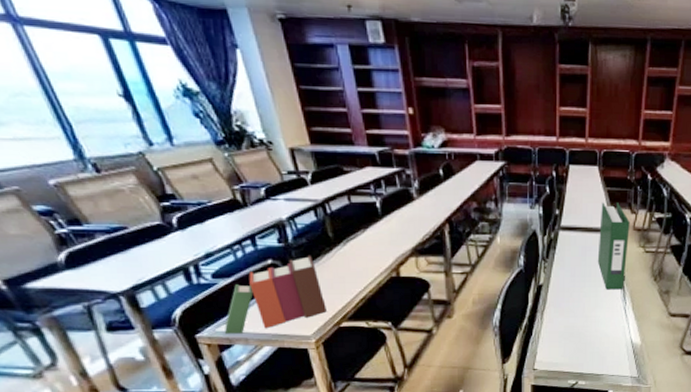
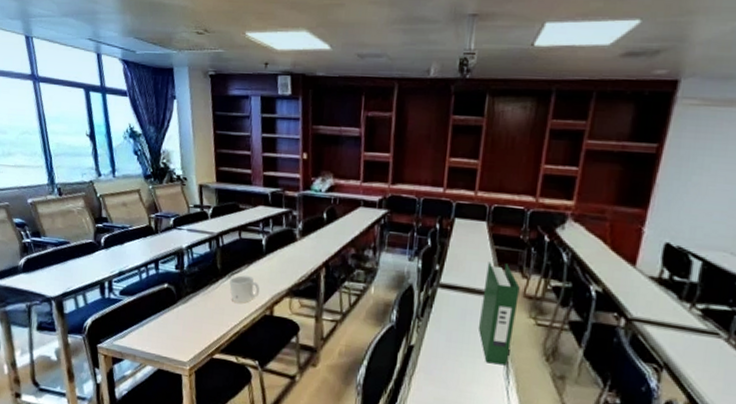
books: present [224,255,327,334] -> none [119,283,204,350]
mug: none [346,241,381,270] -> present [229,275,259,305]

